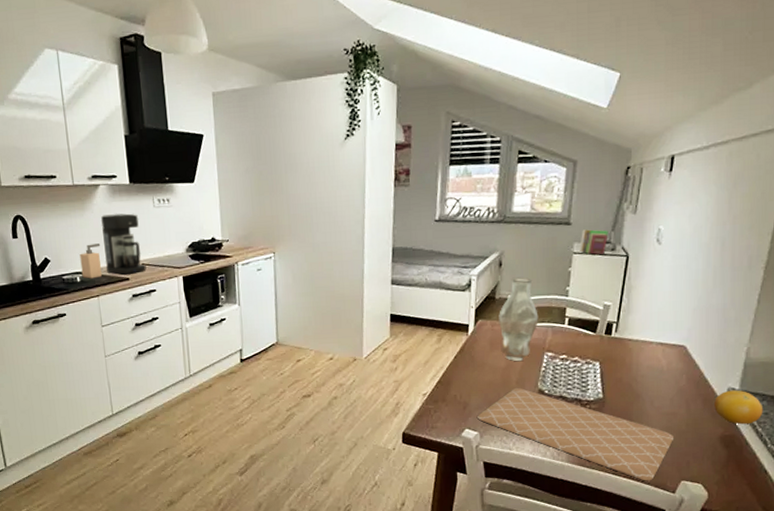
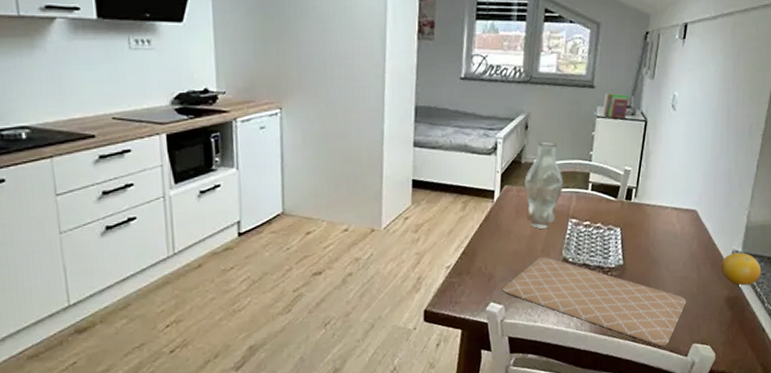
soap dispenser: present [80,243,102,279] -> none [26,91,57,136]
coffee maker: present [101,213,147,275] -> none [57,55,119,131]

